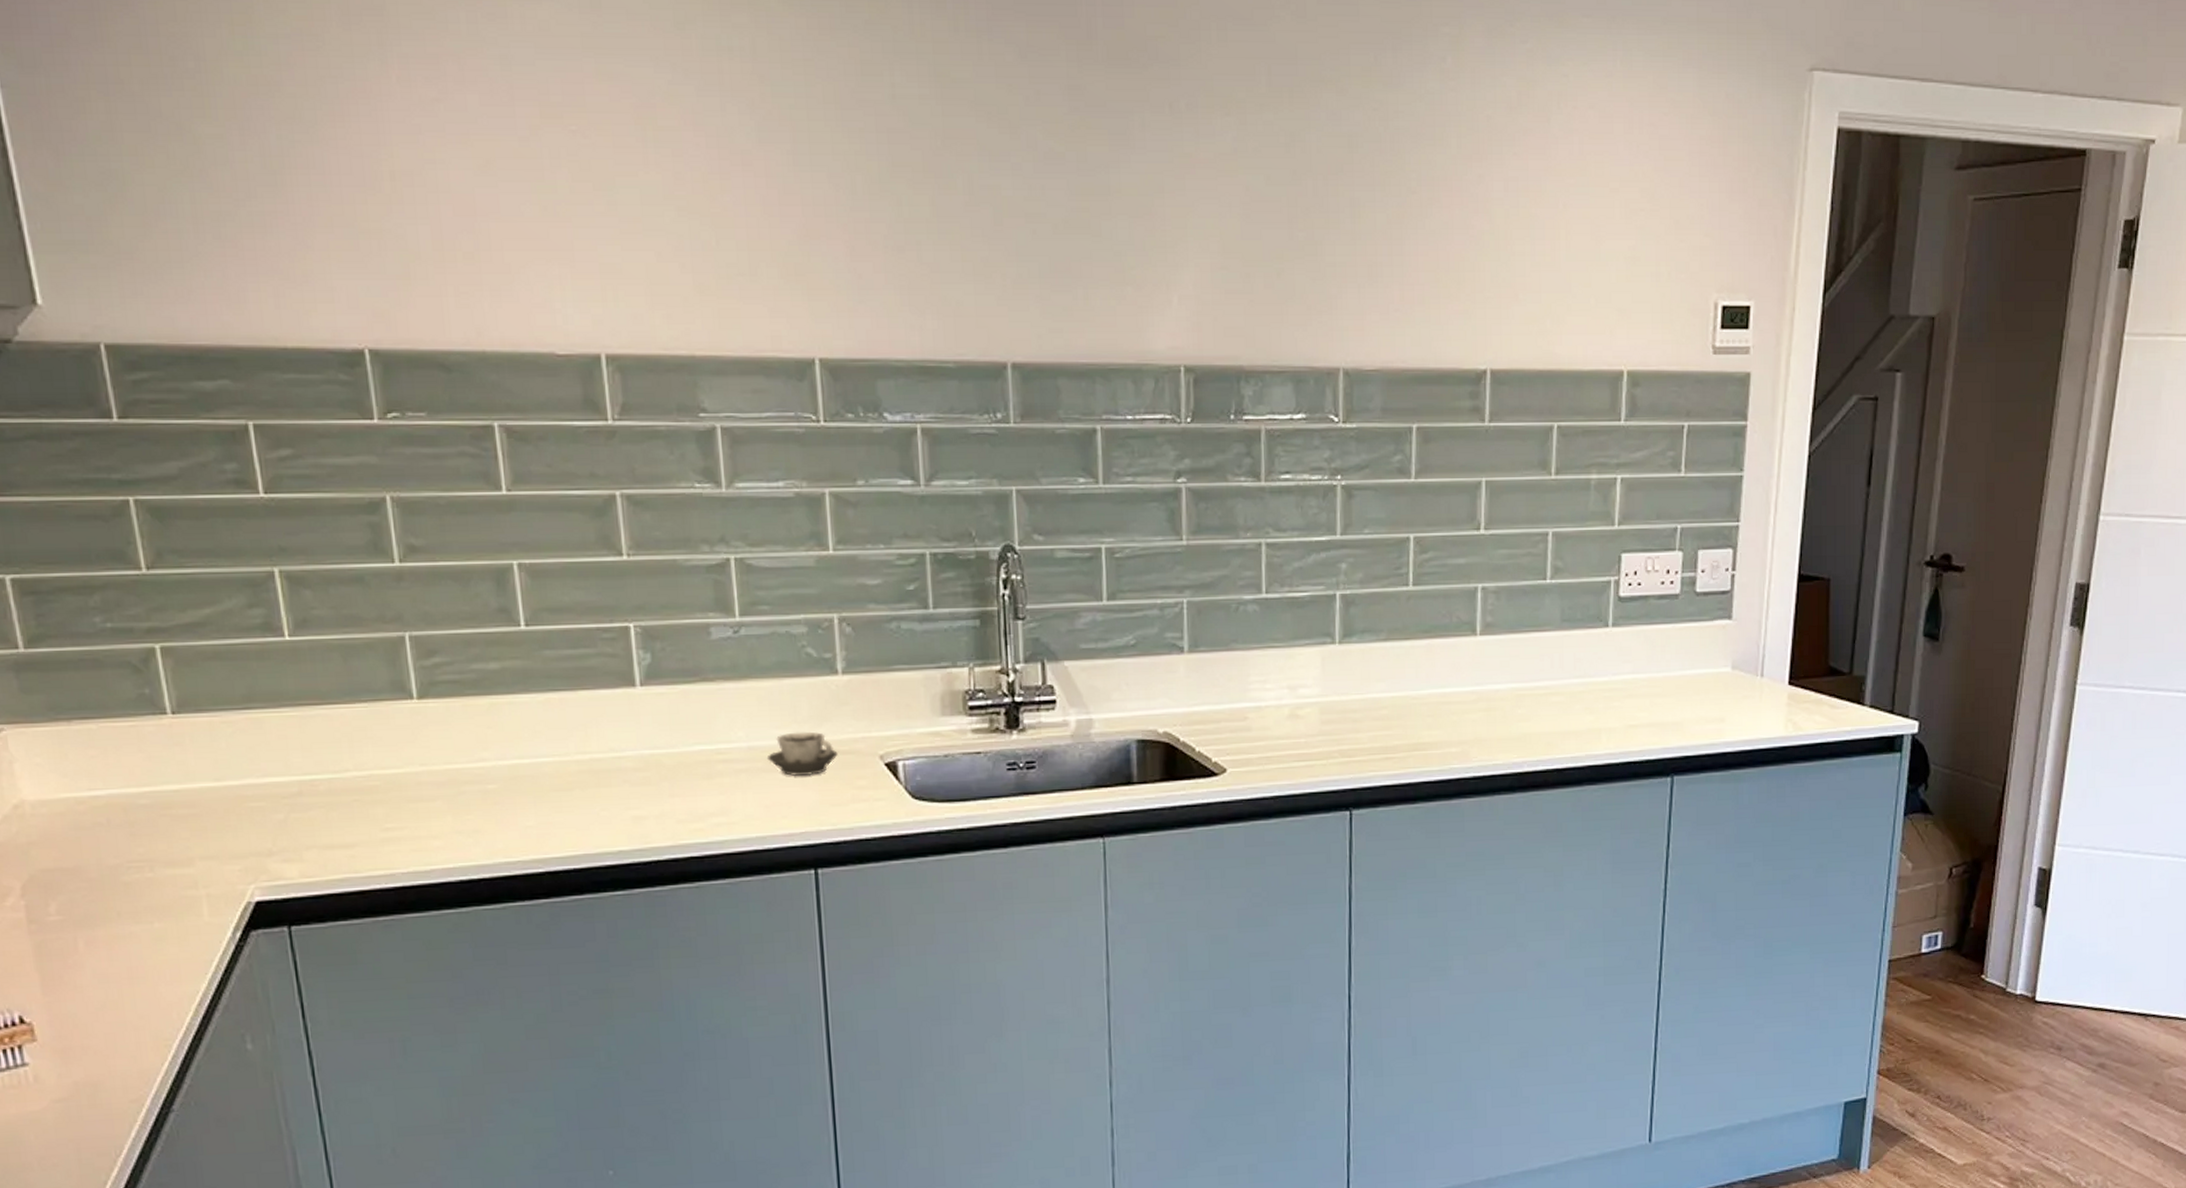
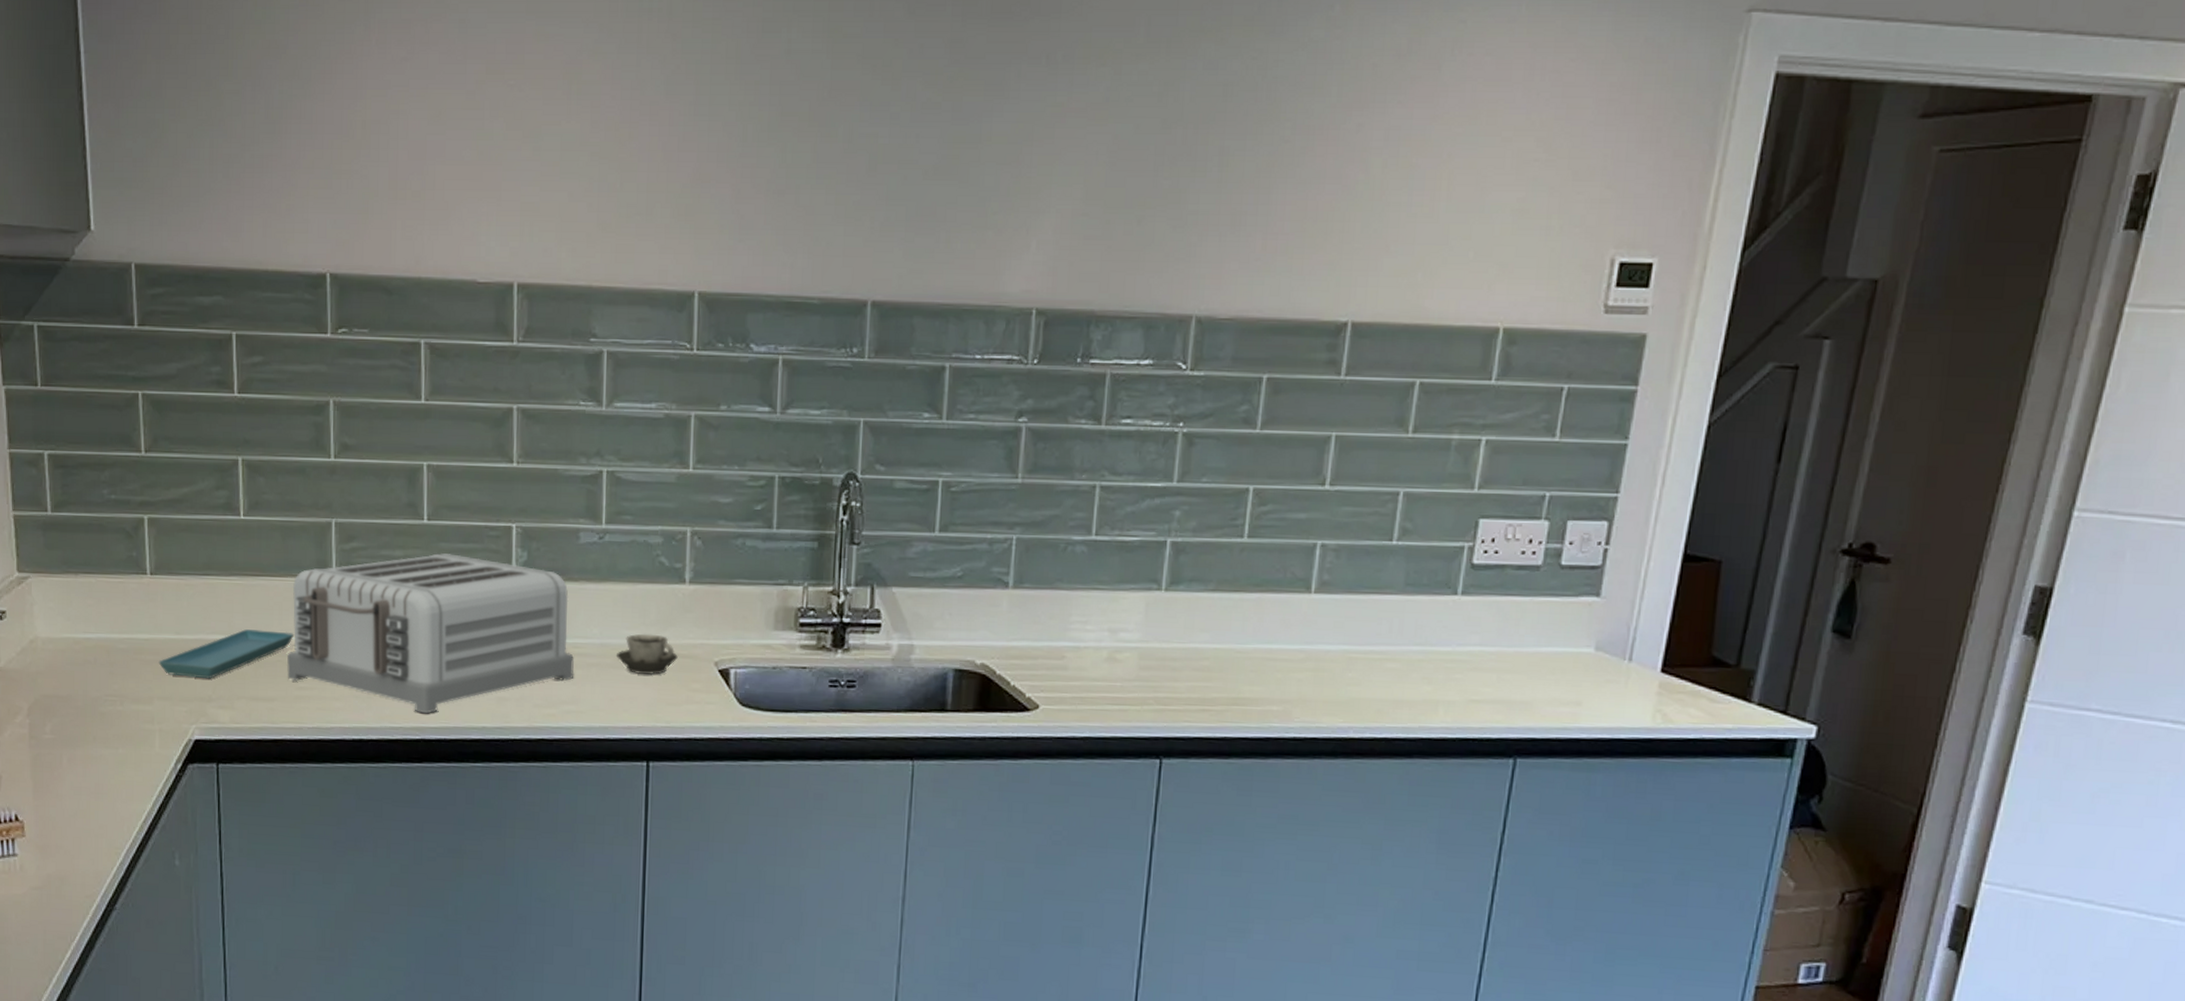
saucer: none [195,766,371,830] -> present [158,629,294,679]
toaster: none [362,662,721,843] -> present [287,553,575,714]

